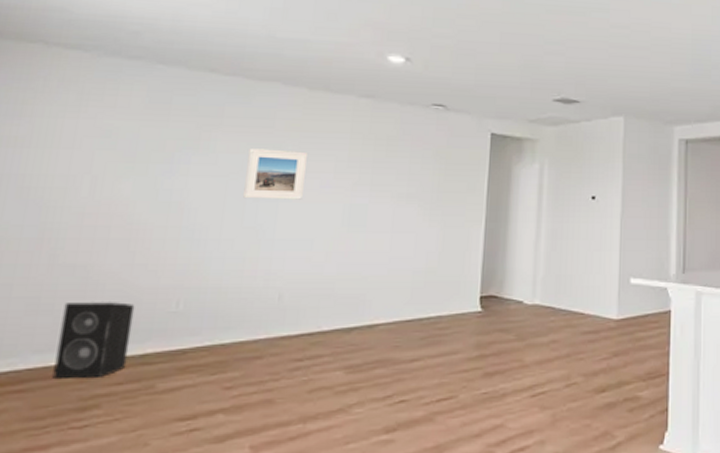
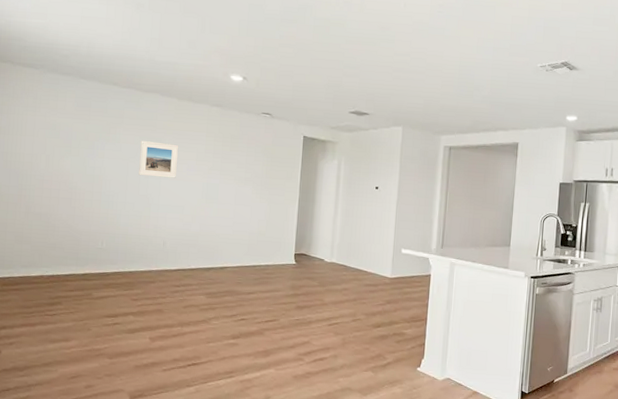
speaker: present [52,302,135,380] -> none [34,237,77,286]

